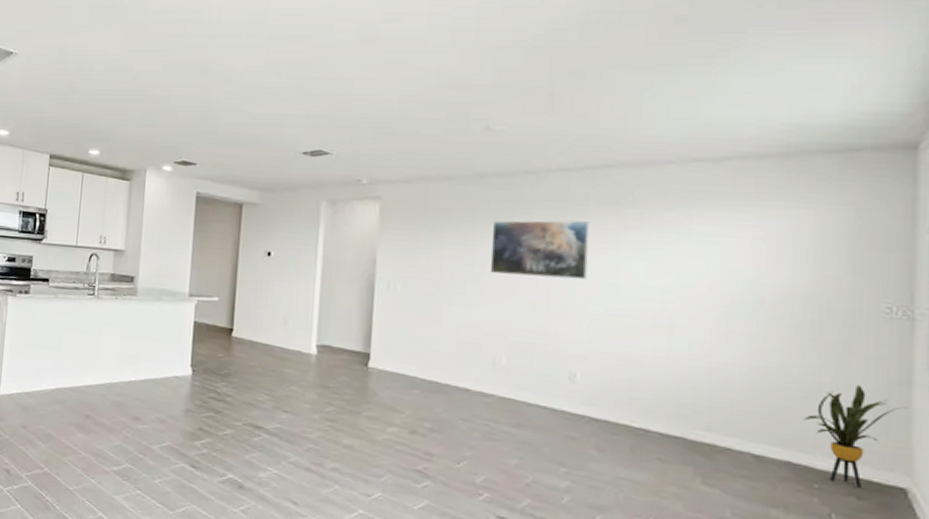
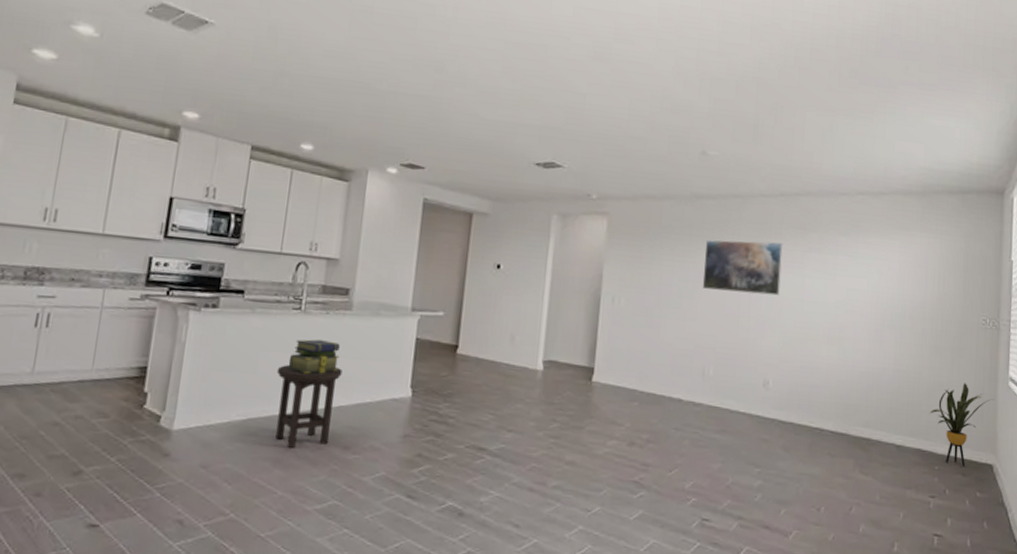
stool: none [77,343,131,417] -> present [275,365,343,449]
stack of books: none [86,321,128,352] -> present [288,339,340,375]

